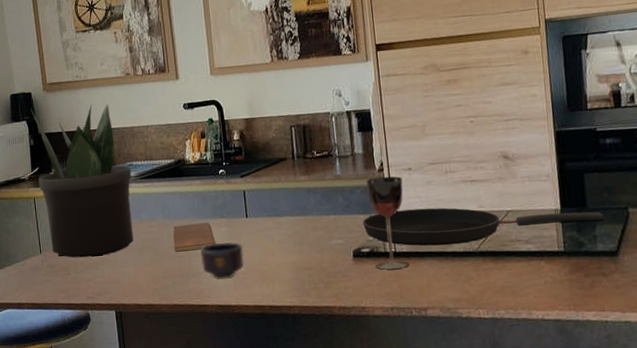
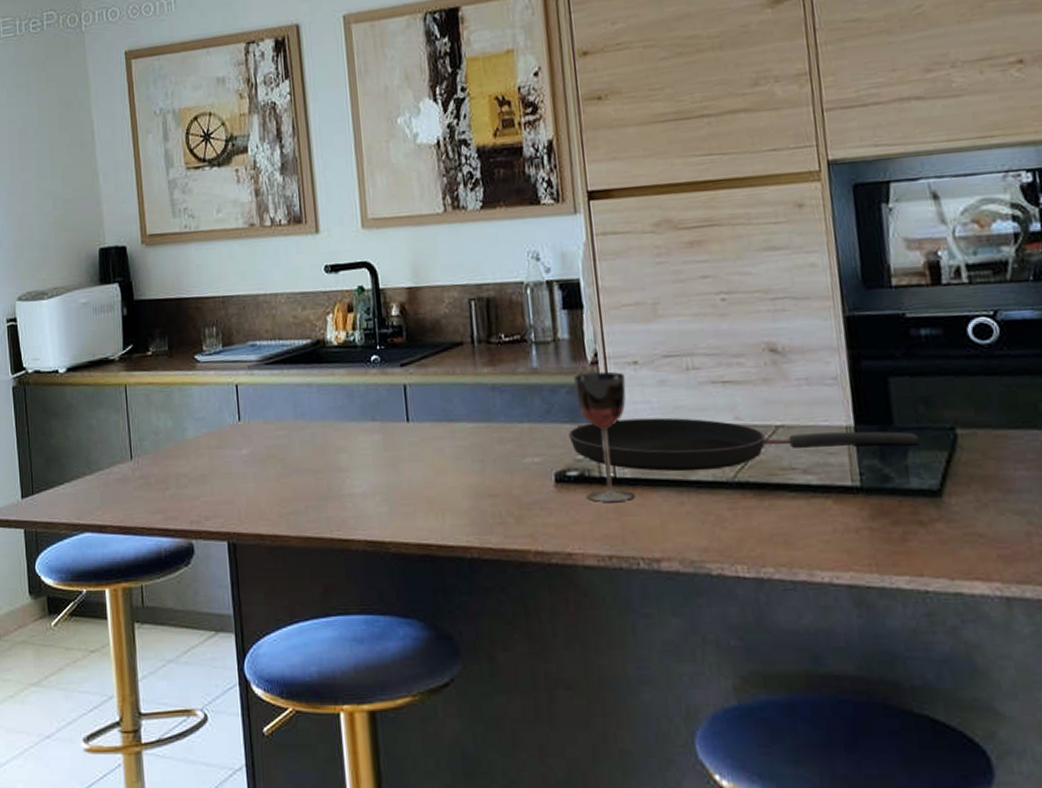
planter: present [31,104,134,258] -> none [125,263,255,468]
chopping board: present [173,222,215,252] -> none [307,426,365,465]
mug: present [200,241,244,277] -> none [344,454,404,502]

